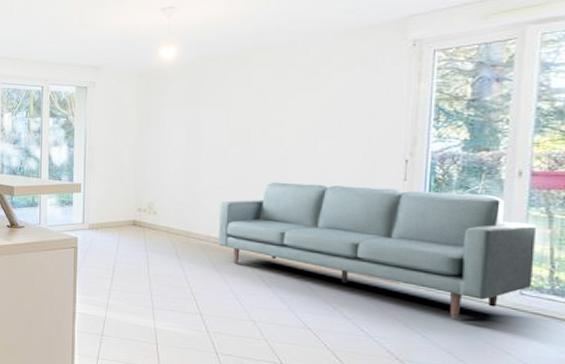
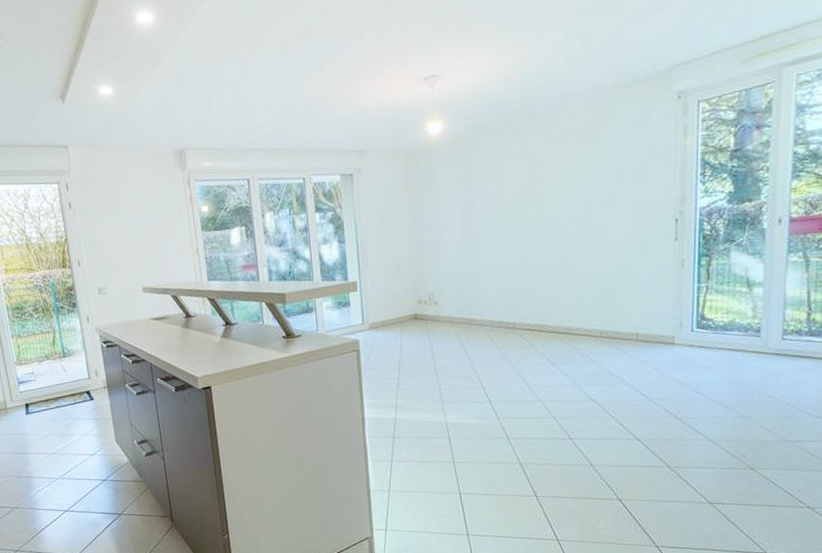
sofa: present [219,182,537,318] -> none [500,245,796,371]

